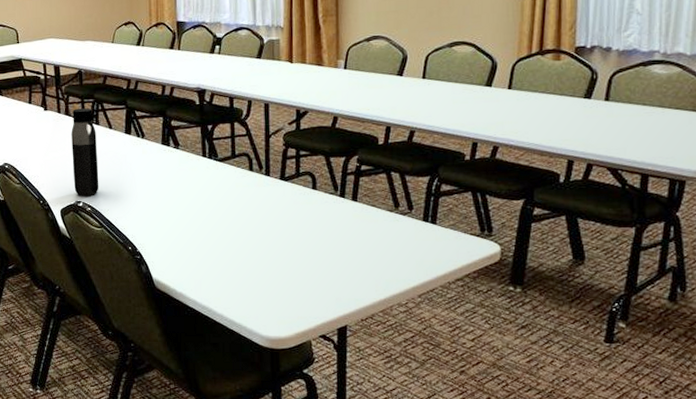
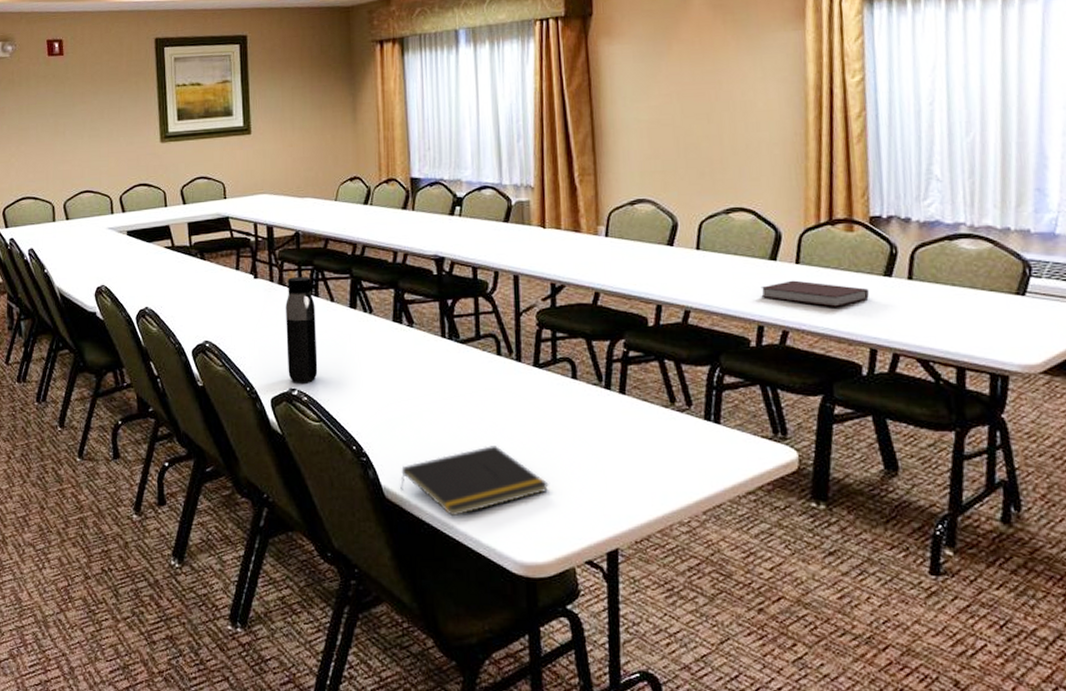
notepad: none [168,245,291,302] -> present [400,446,549,517]
notebook: none [476,103,570,125] -> present [760,280,869,307]

